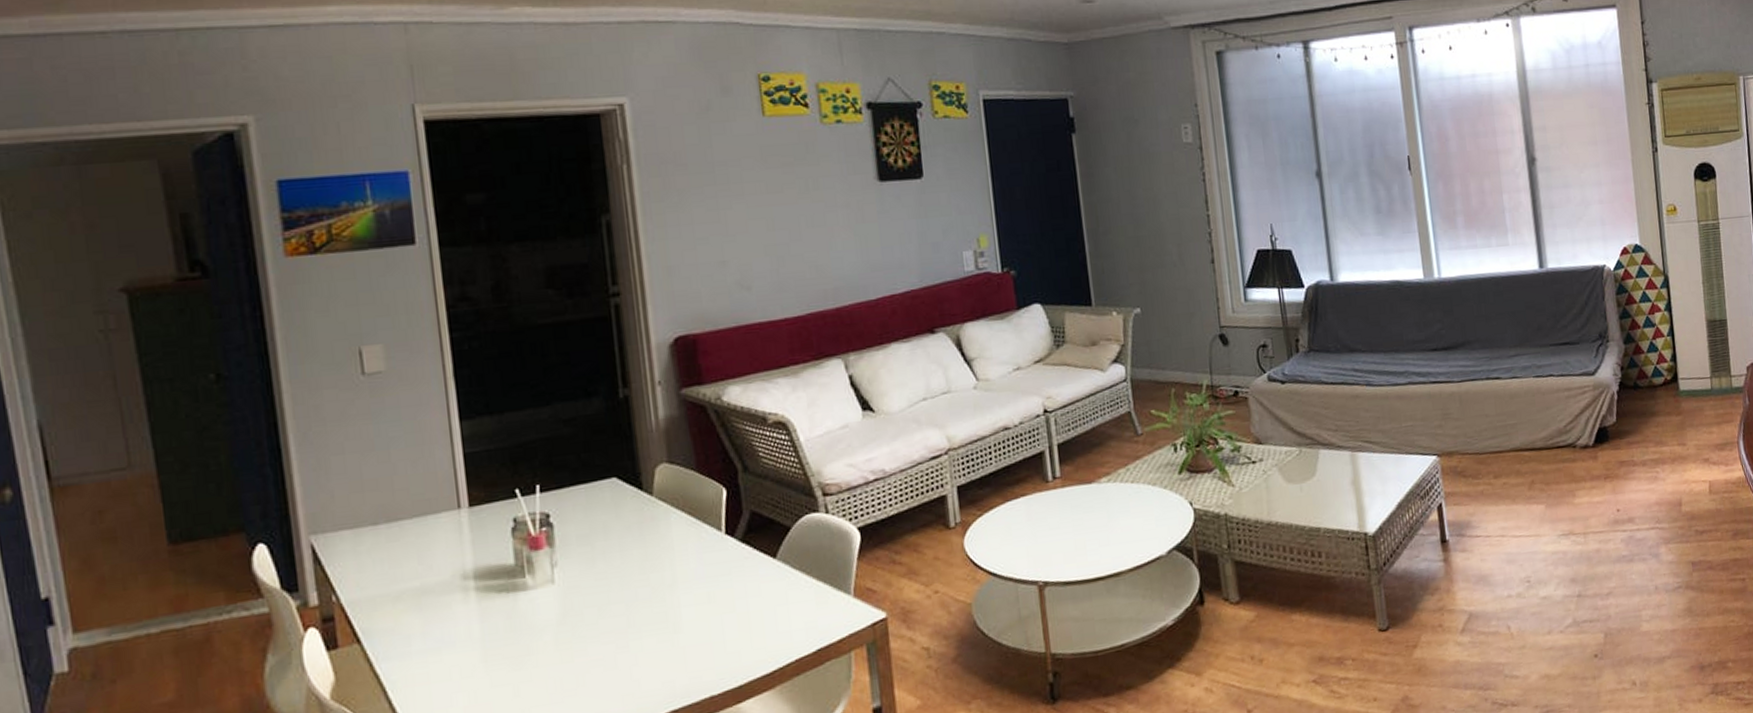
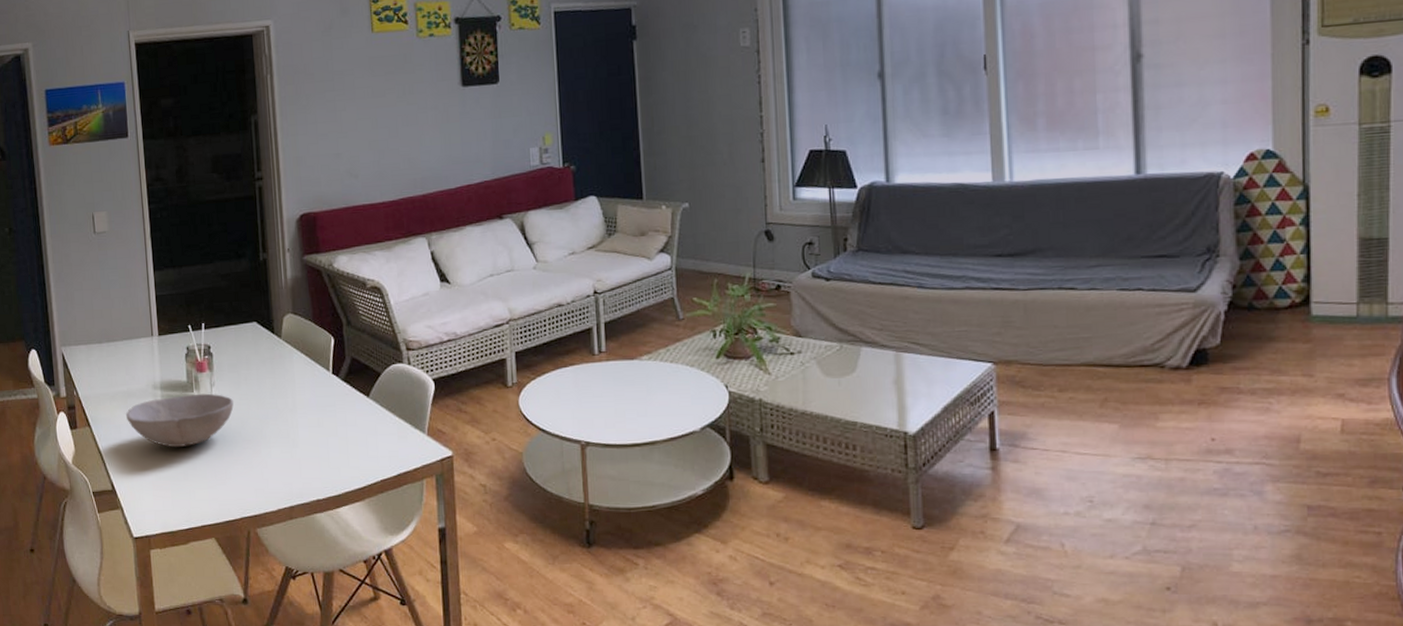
bowl: none [418,576,587,657] -> present [125,393,234,448]

